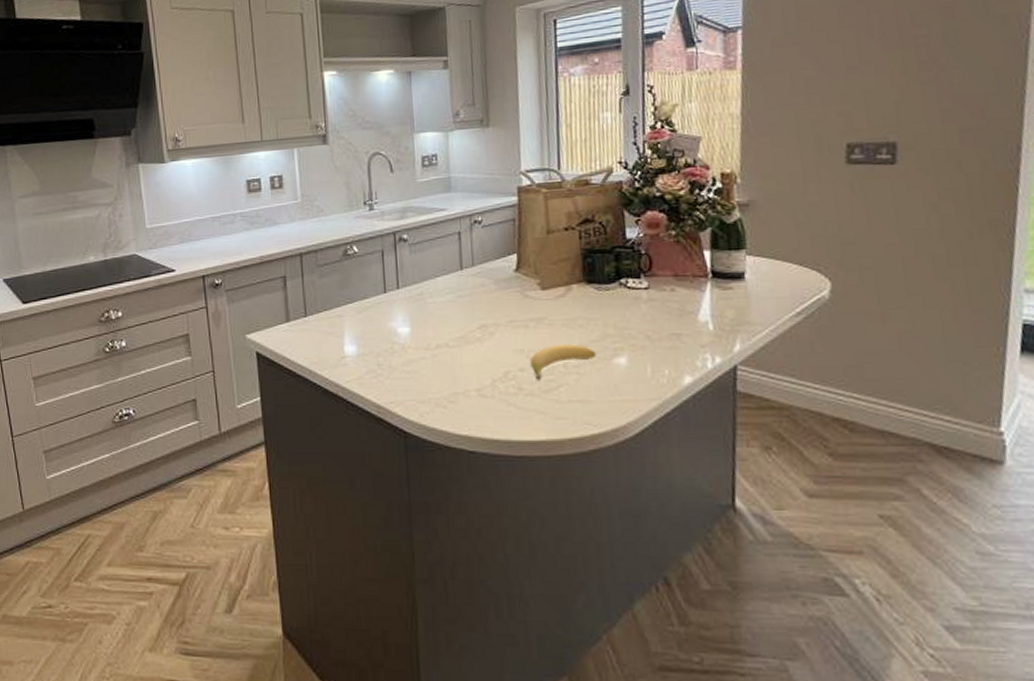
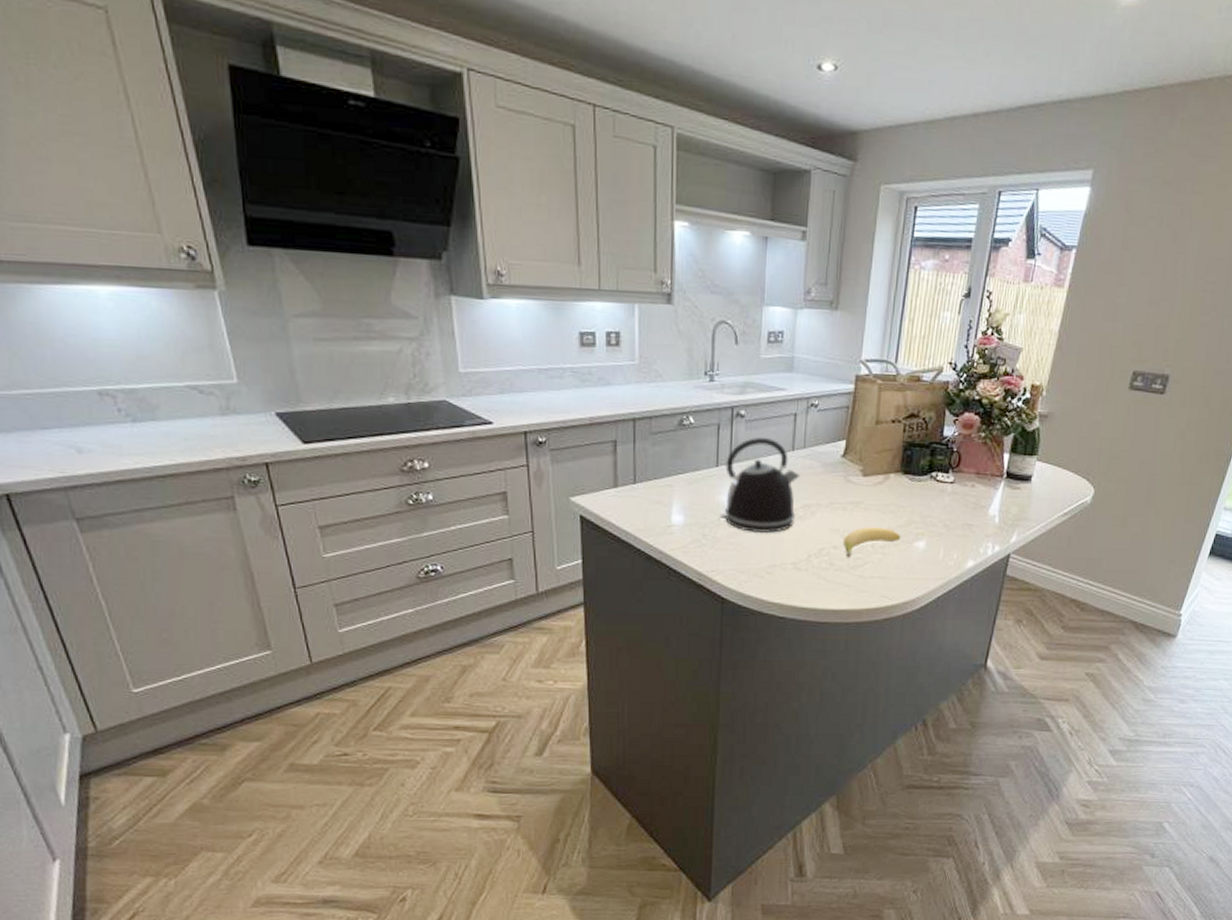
kettle: none [393,259,473,360] -> present [721,438,801,534]

